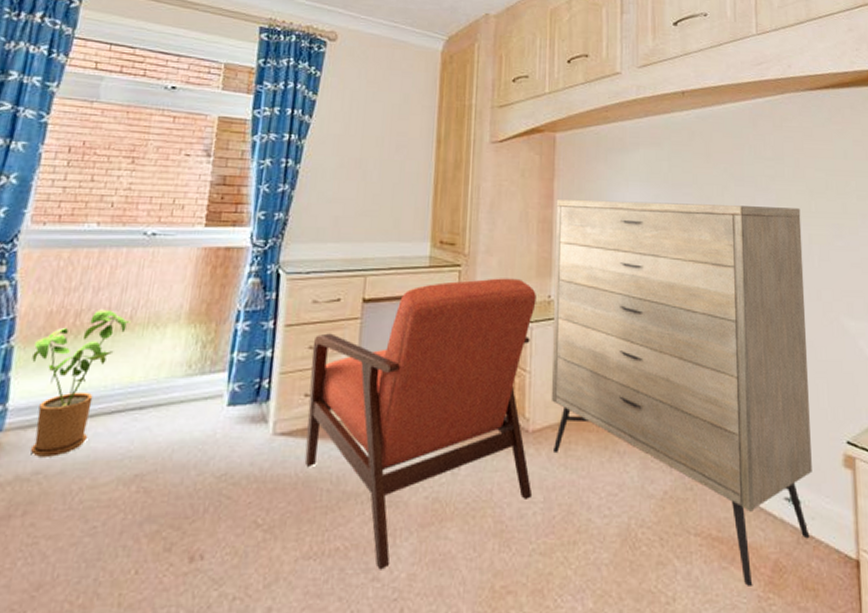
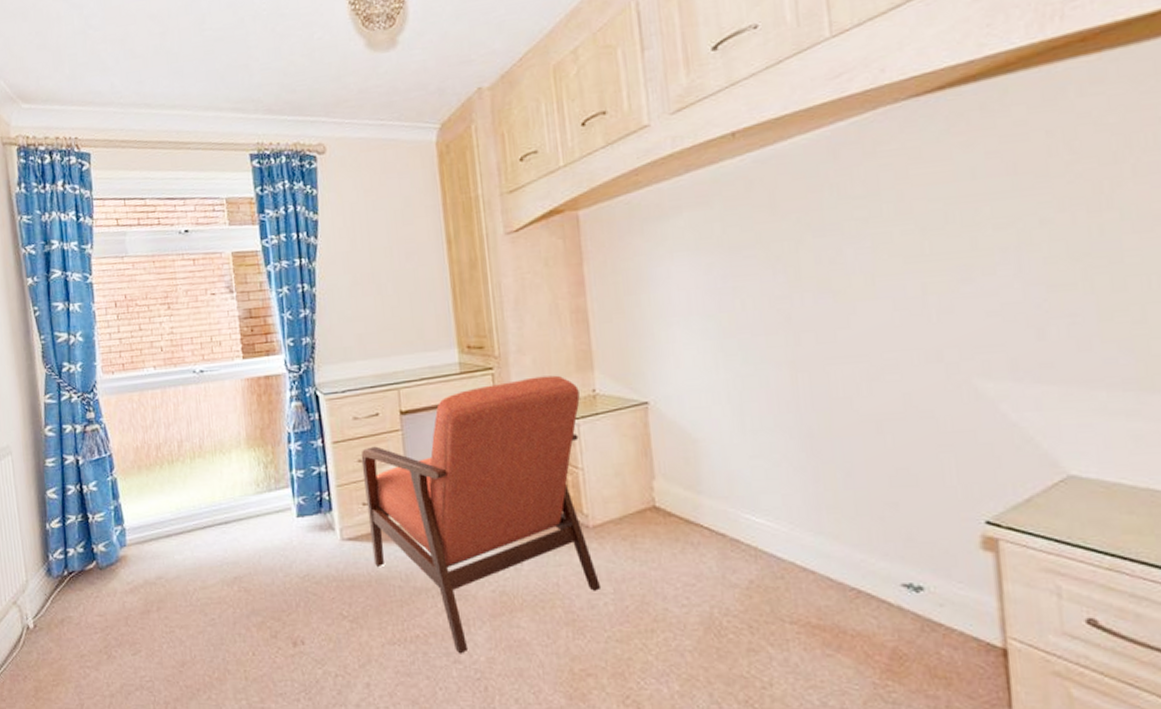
house plant: present [30,309,131,457] -> none [131,441,201,565]
dresser: present [551,200,812,586] -> none [588,253,938,673]

